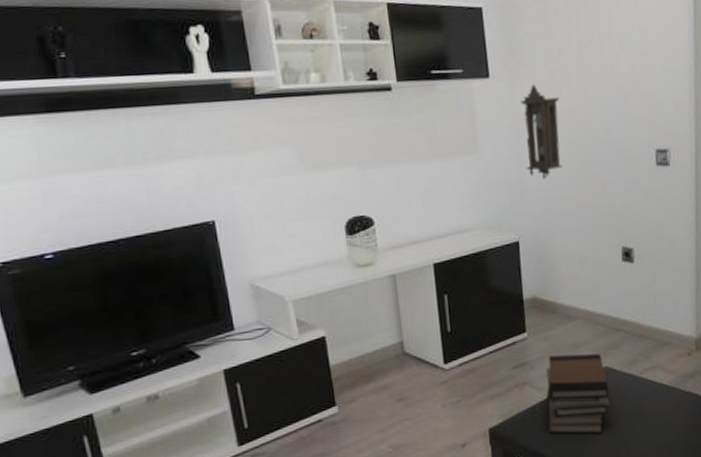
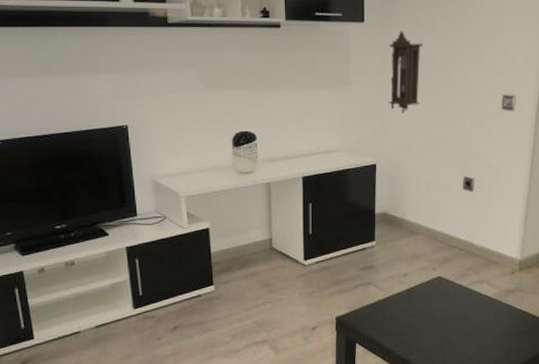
book stack: present [545,353,610,434] -> none [386,262,440,331]

